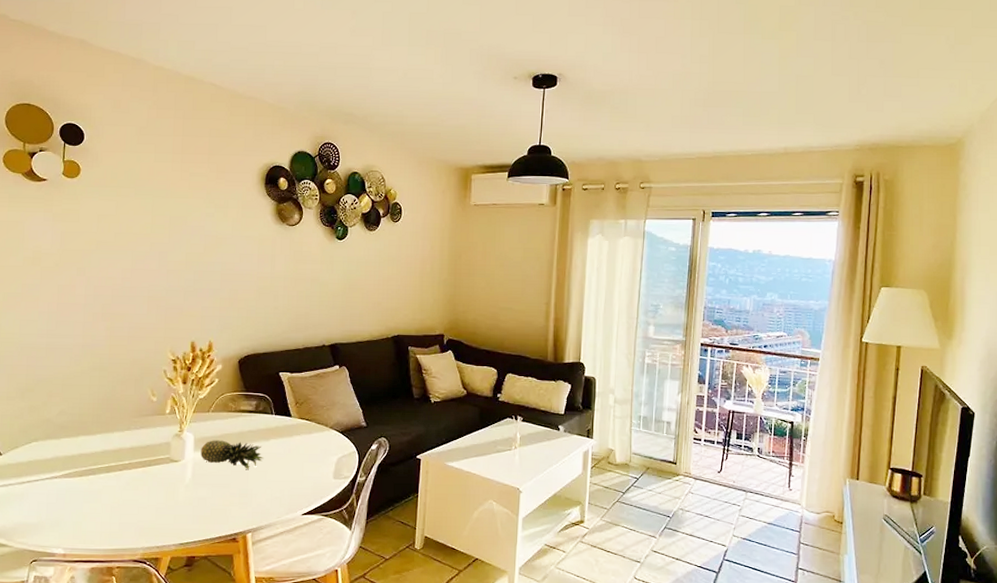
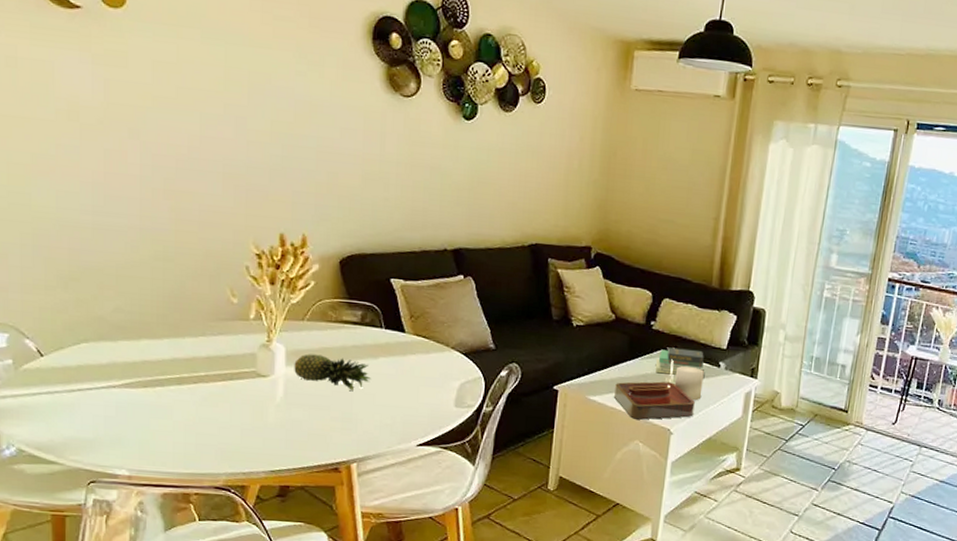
decorative tray: none [469,446,540,481] -> present [614,381,695,420]
books: none [503,416,545,440] -> present [655,347,704,375]
candle: none [521,432,546,462] -> present [674,366,704,401]

